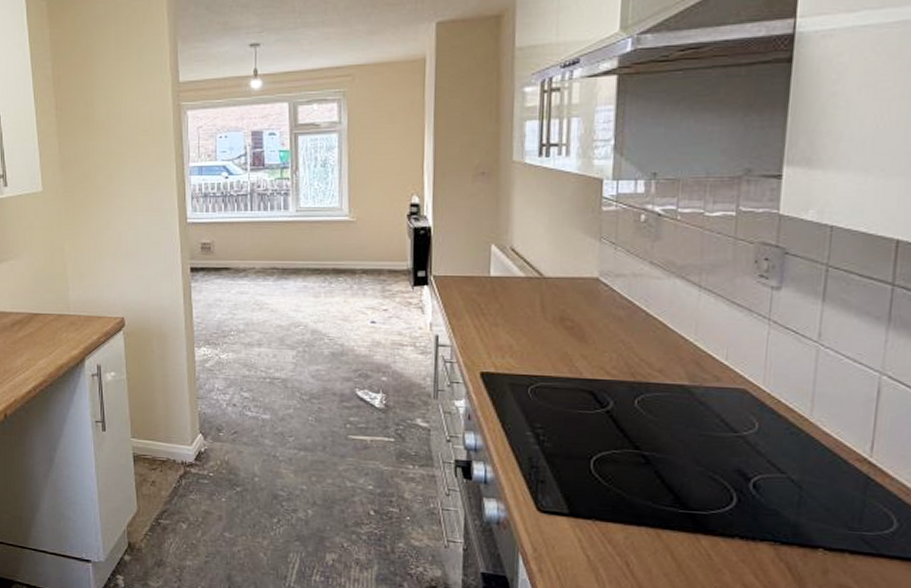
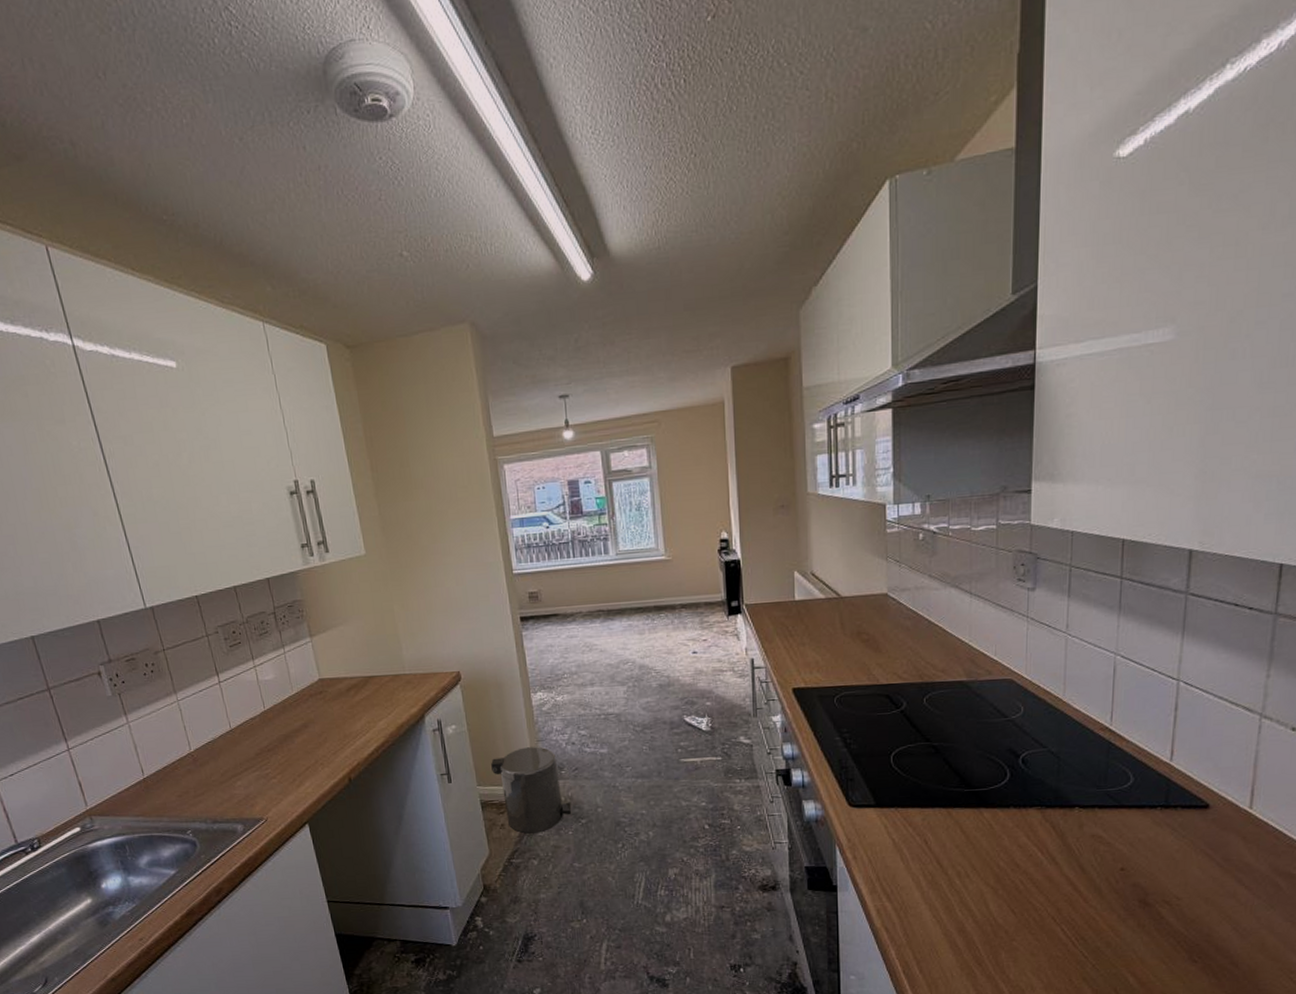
trash can: none [147,403,227,495] -> present [491,746,572,834]

